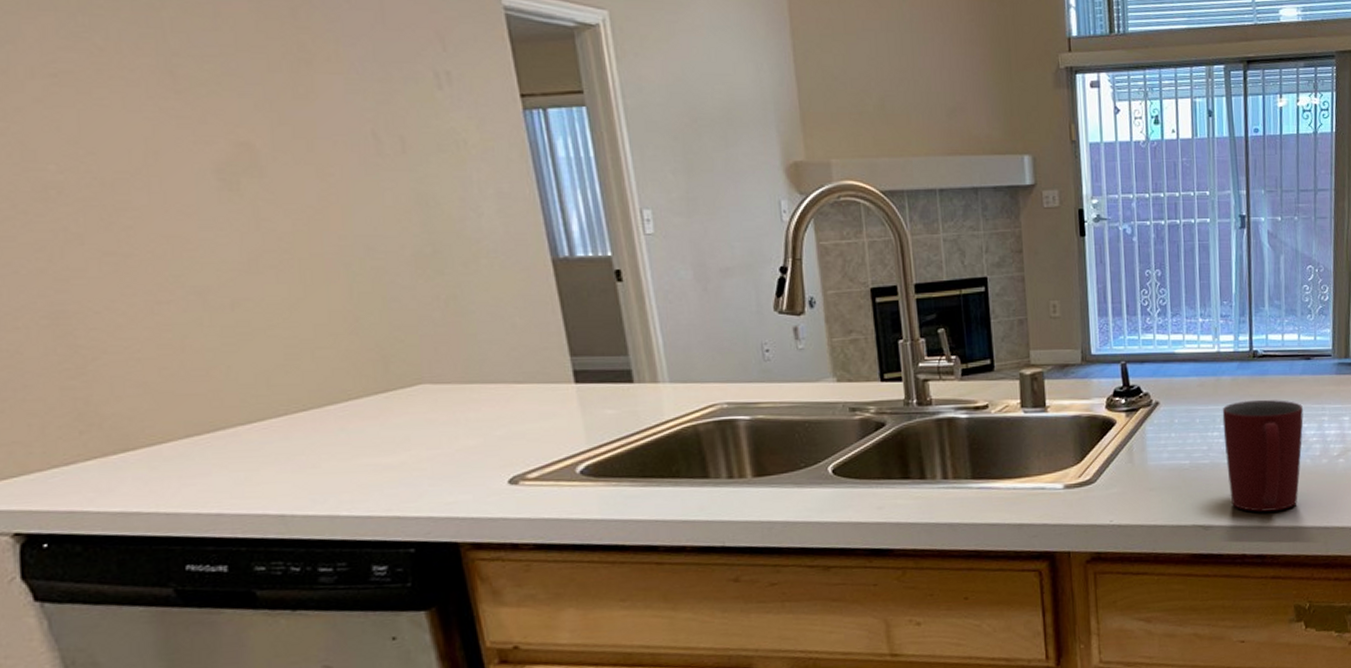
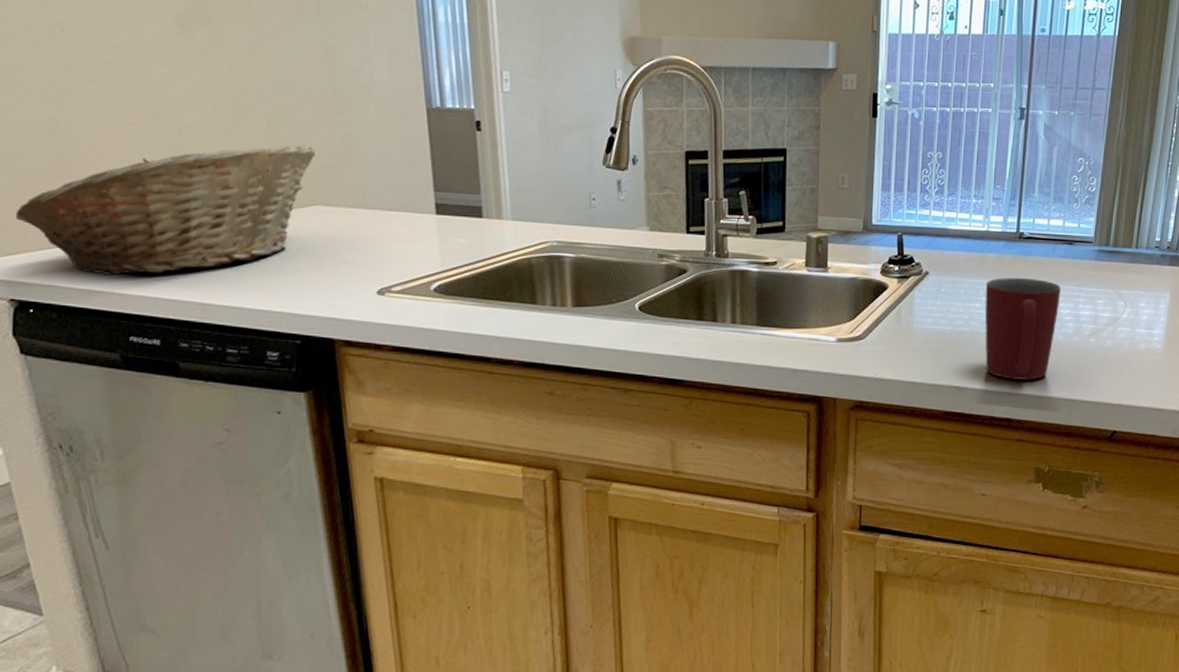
fruit basket: none [12,312,415,494] -> present [15,144,315,277]

